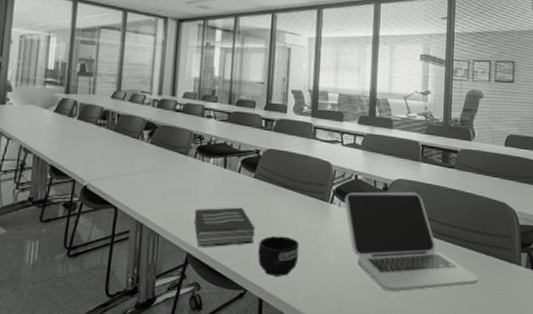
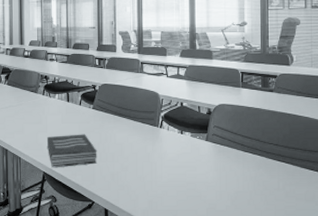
mug: present [258,236,300,276] -> none [101,157,136,190]
laptop: present [344,191,479,292] -> none [172,115,303,203]

